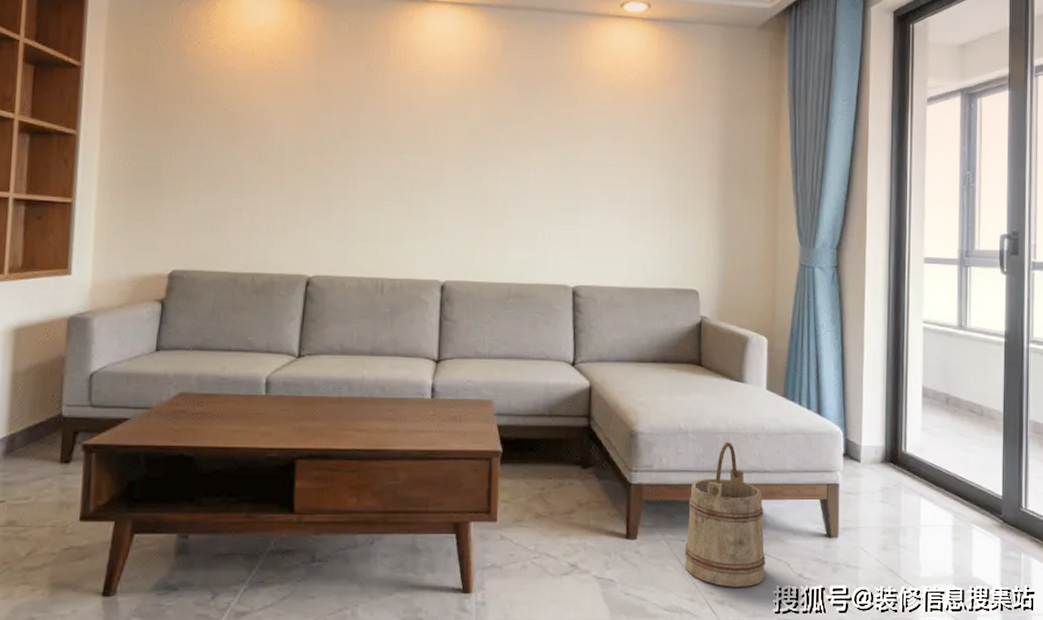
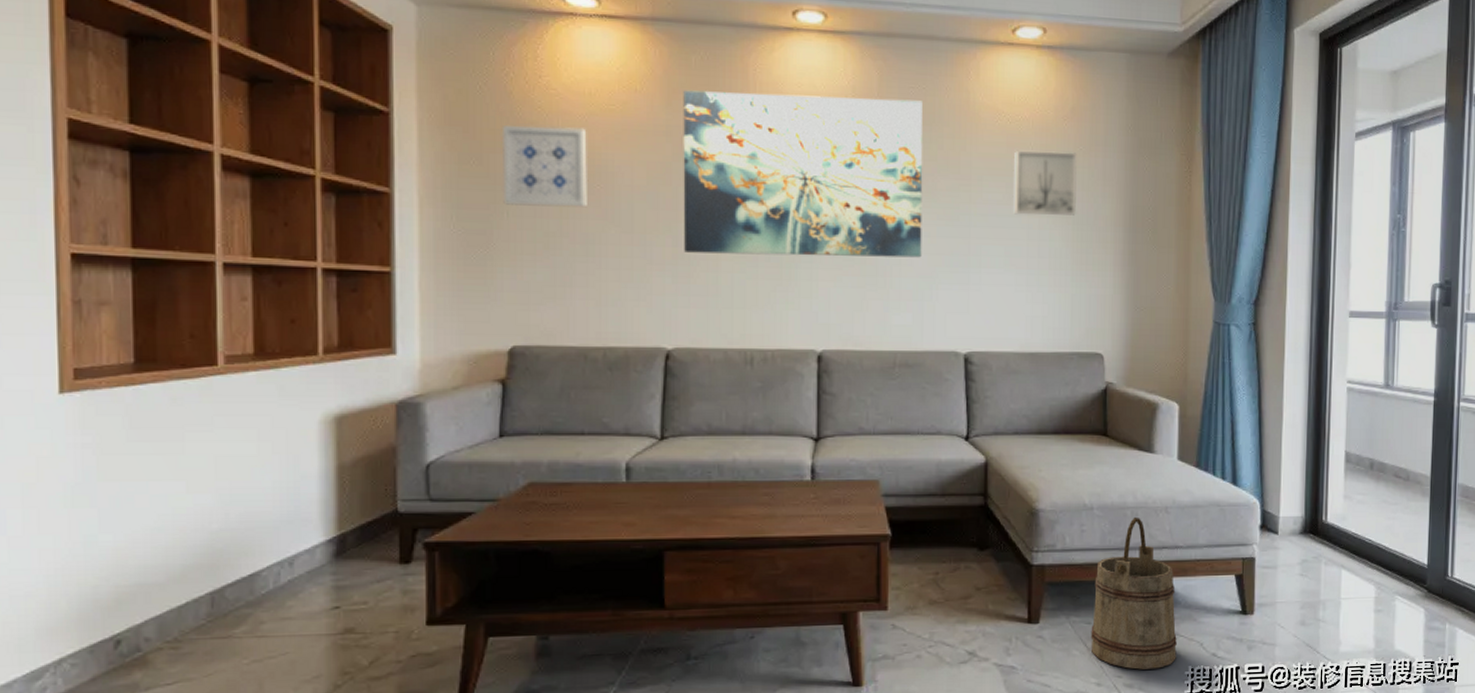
wall art: none [172,79,248,151] -> present [501,125,587,208]
wall art: none [327,51,541,201] -> present [683,90,923,258]
wall art: none [619,108,676,166] -> present [1013,150,1077,215]

